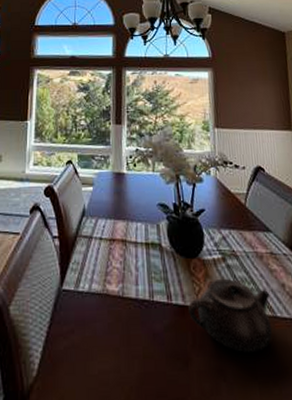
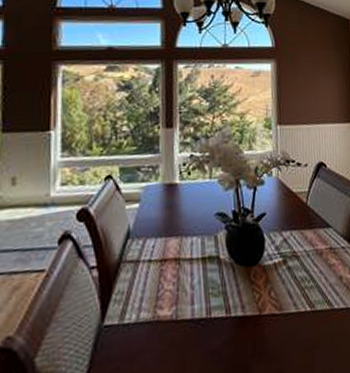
teapot: present [188,278,272,352] -> none [248,280,329,351]

